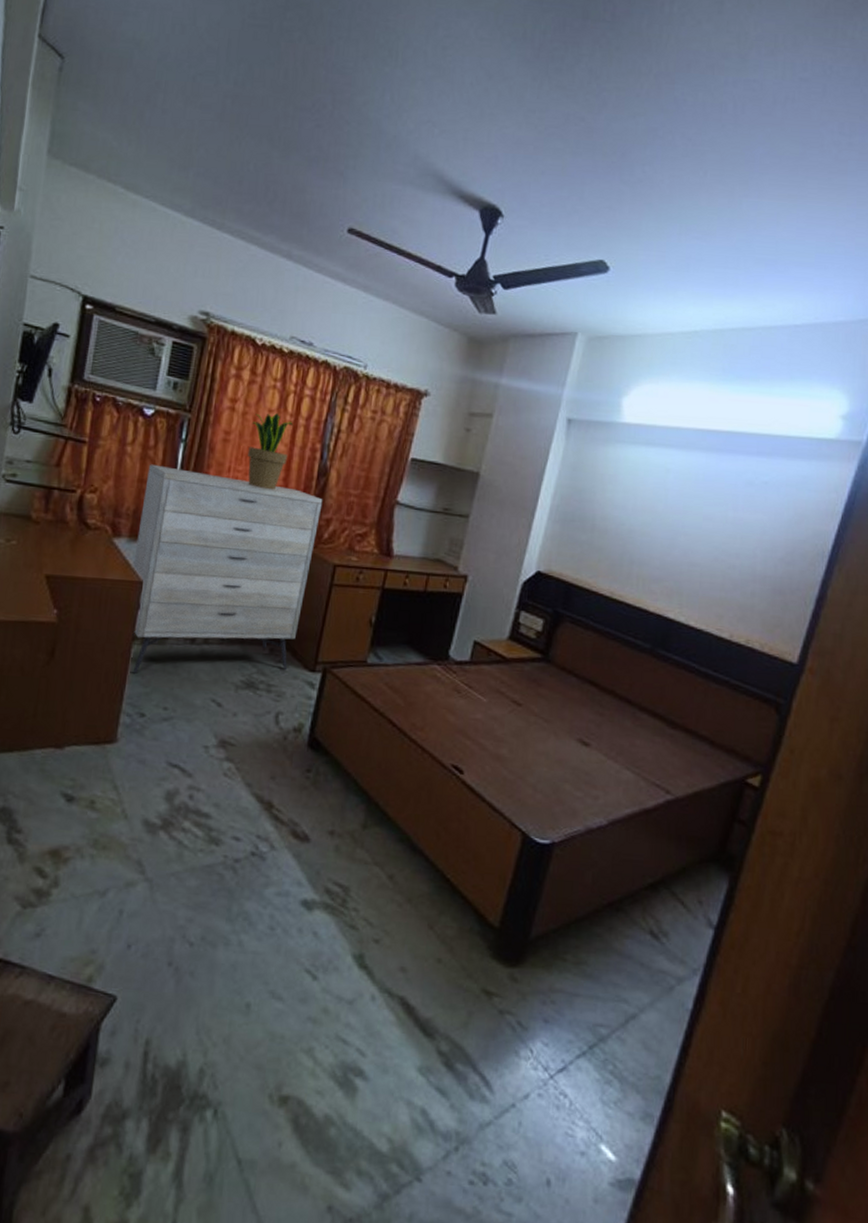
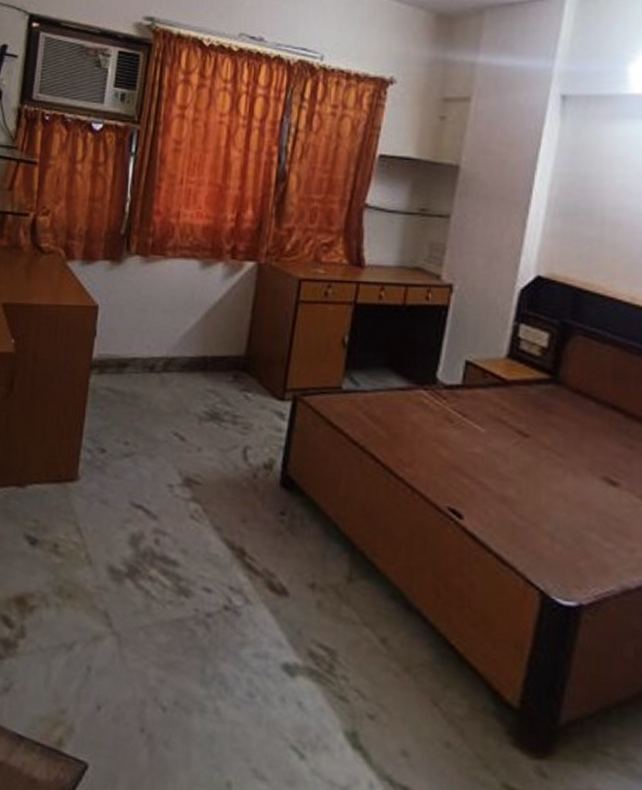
dresser: present [132,464,323,674] -> none [88,181,283,406]
potted plant: present [248,412,294,490] -> none [200,116,248,200]

